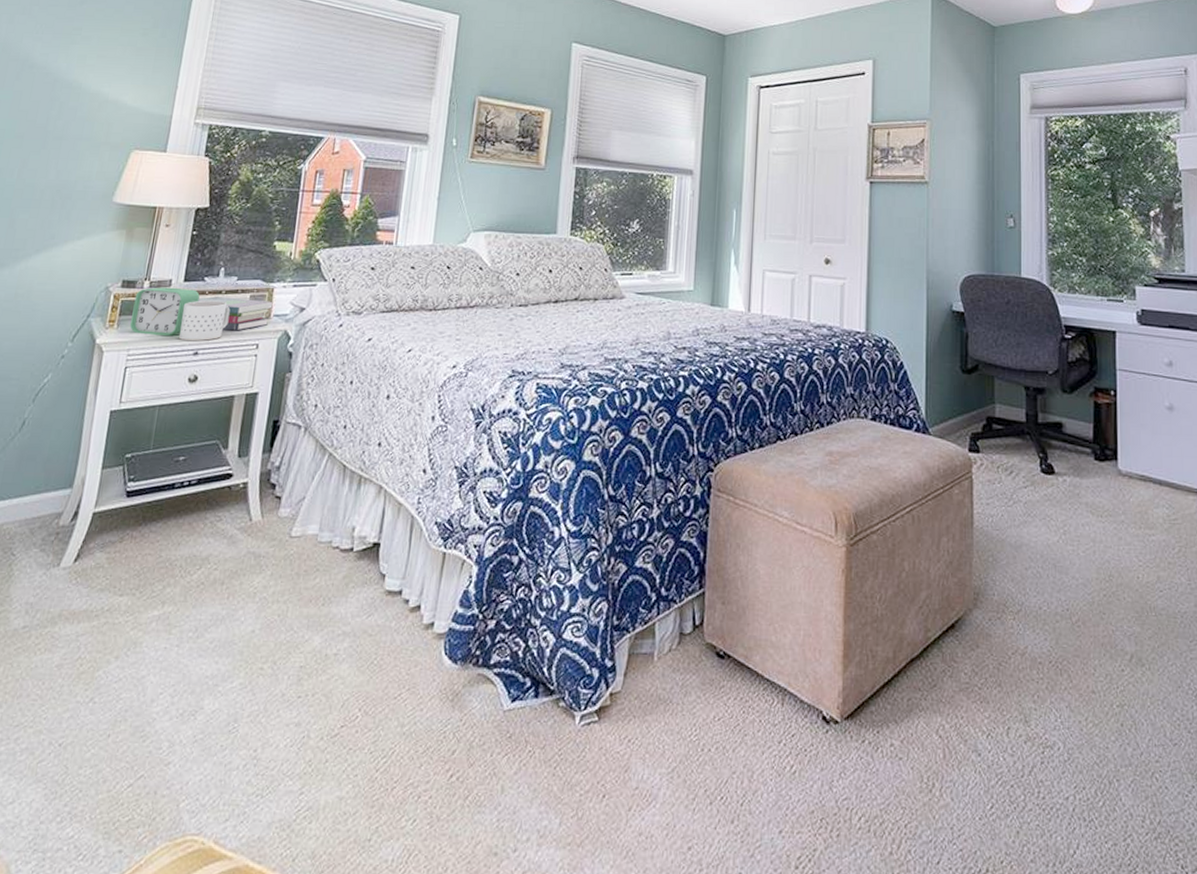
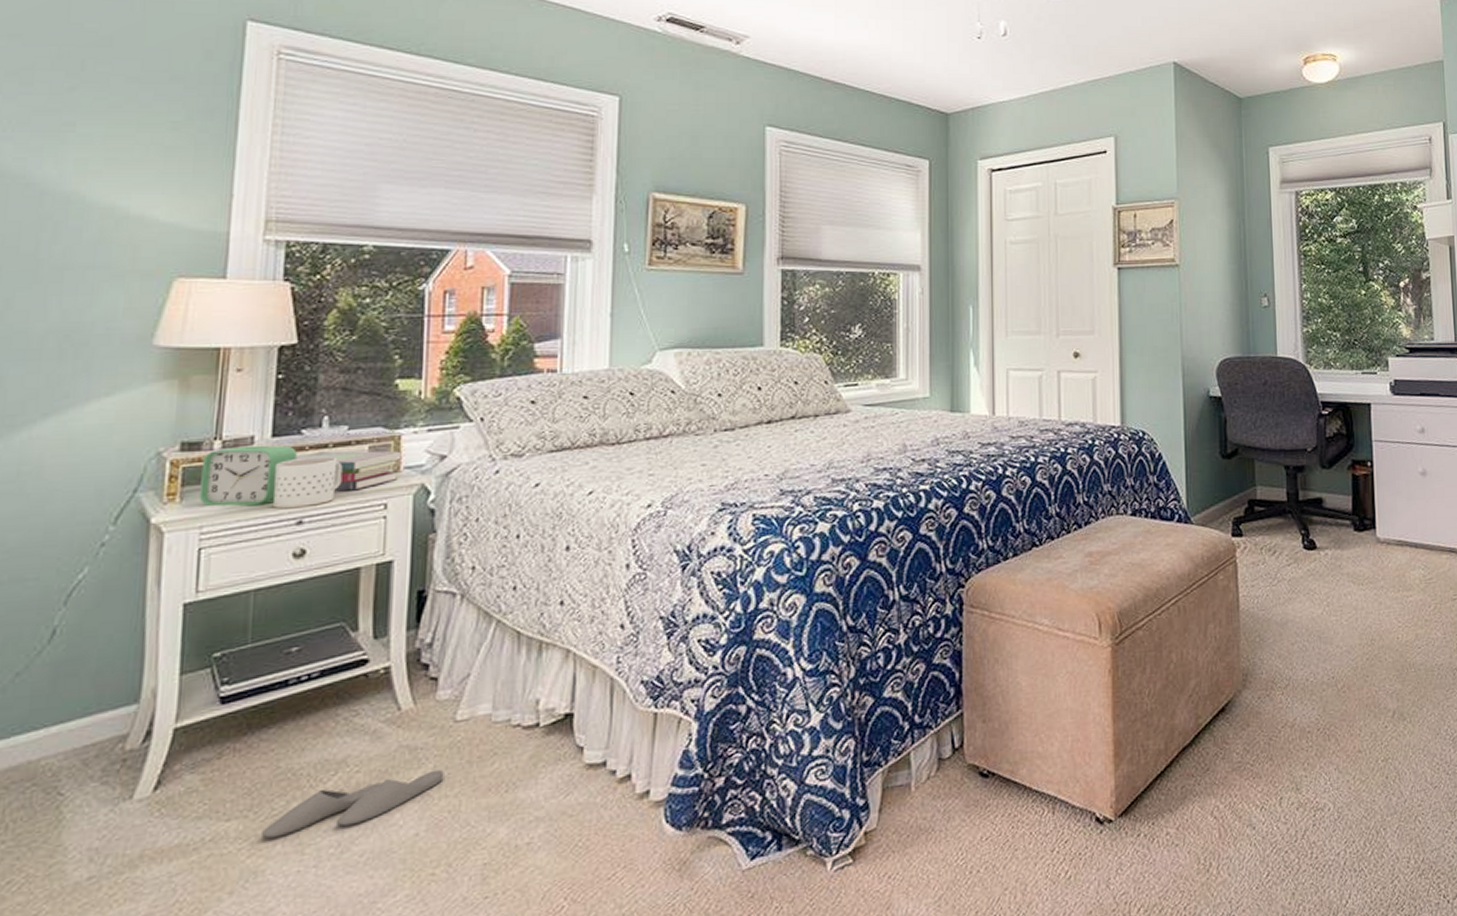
slippers: none [143,577,278,616] -> present [262,769,444,839]

